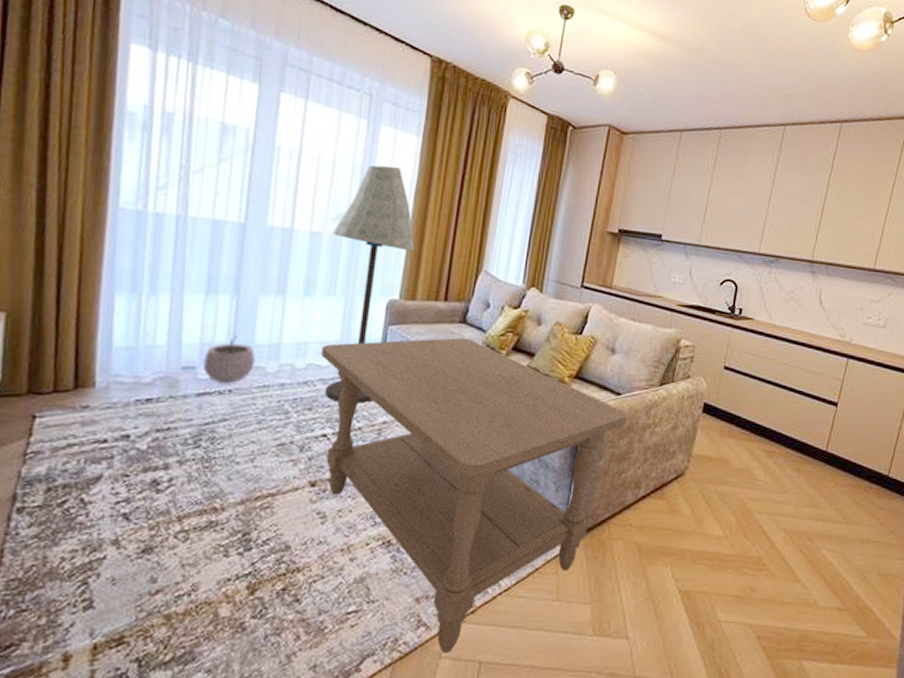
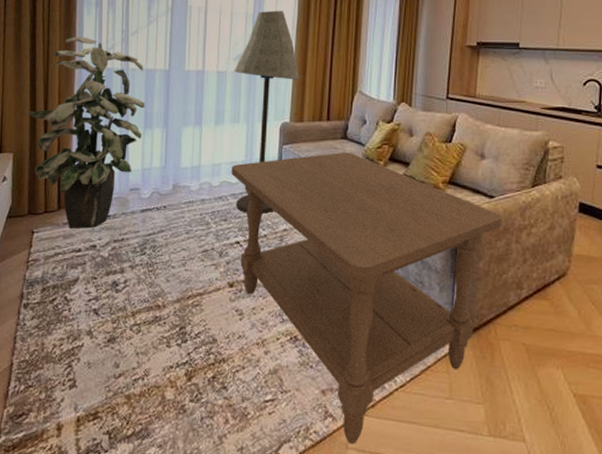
indoor plant: none [27,166,209,415] -> present [25,37,145,230]
plant pot: present [203,334,255,384] -> none [144,160,182,201]

